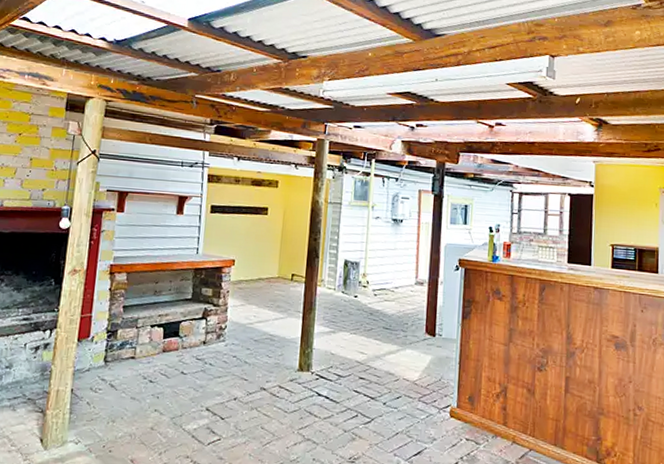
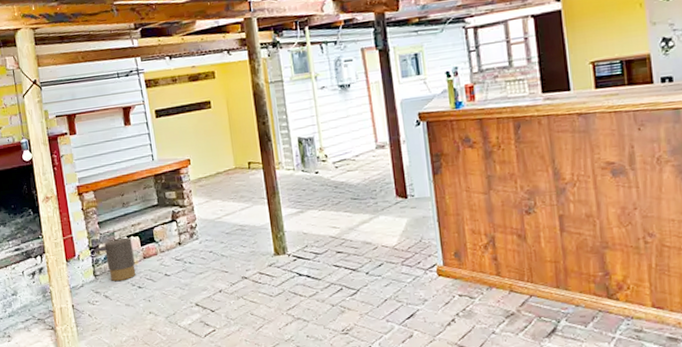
trash can: none [110,326,155,371] -> present [93,237,136,281]

